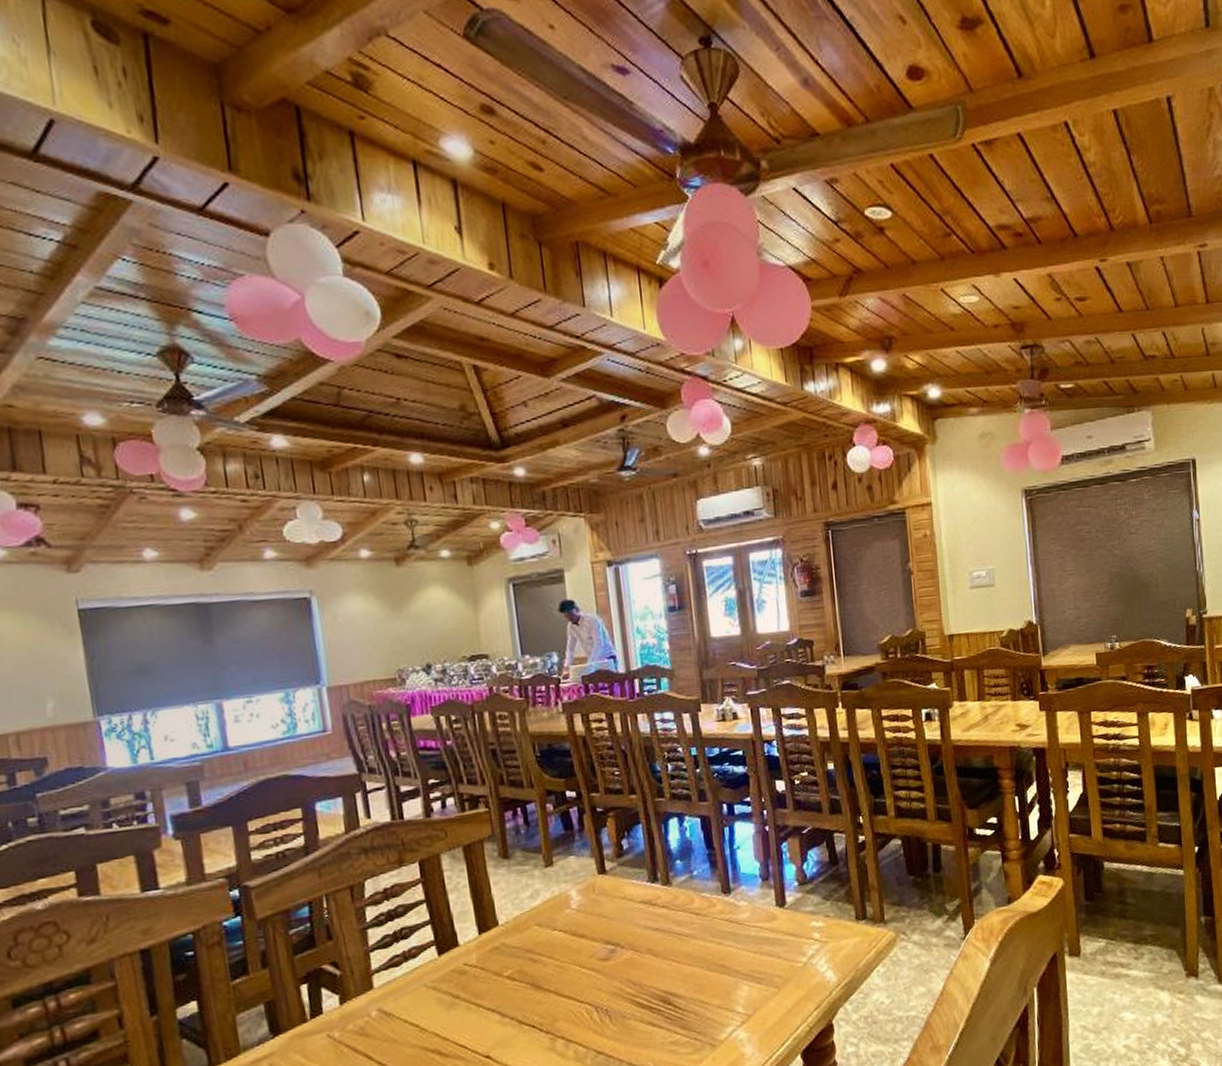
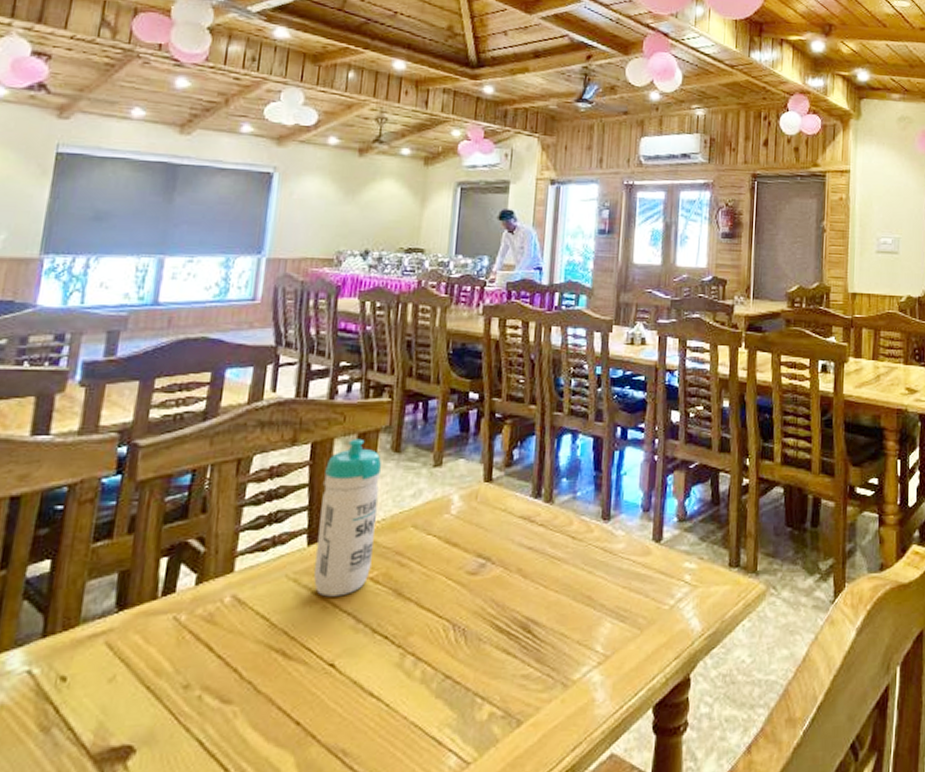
water bottle: none [438,850,505,999] -> present [314,438,382,597]

